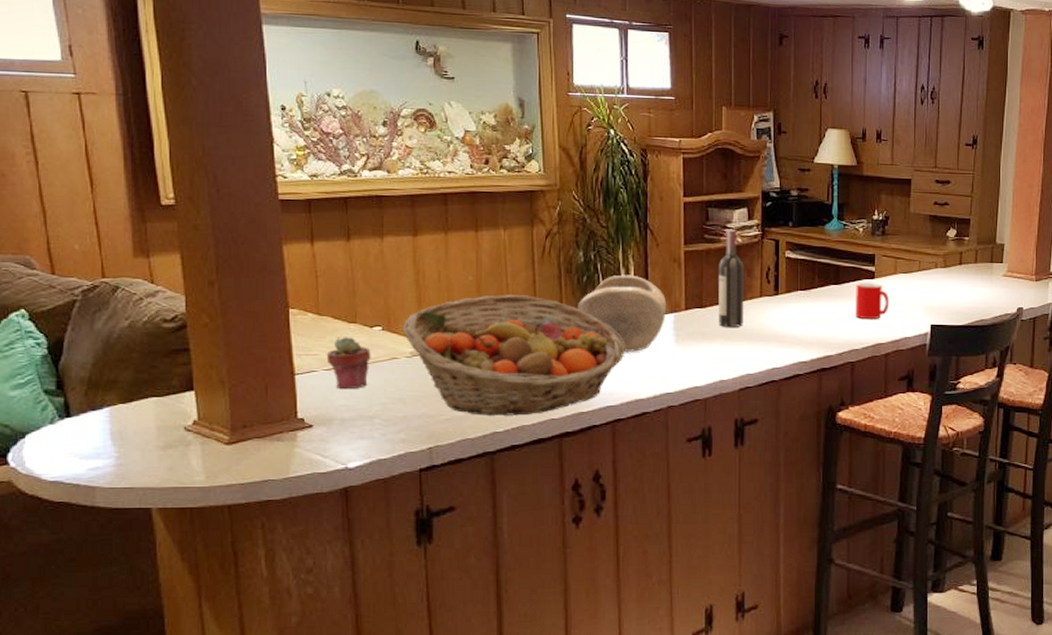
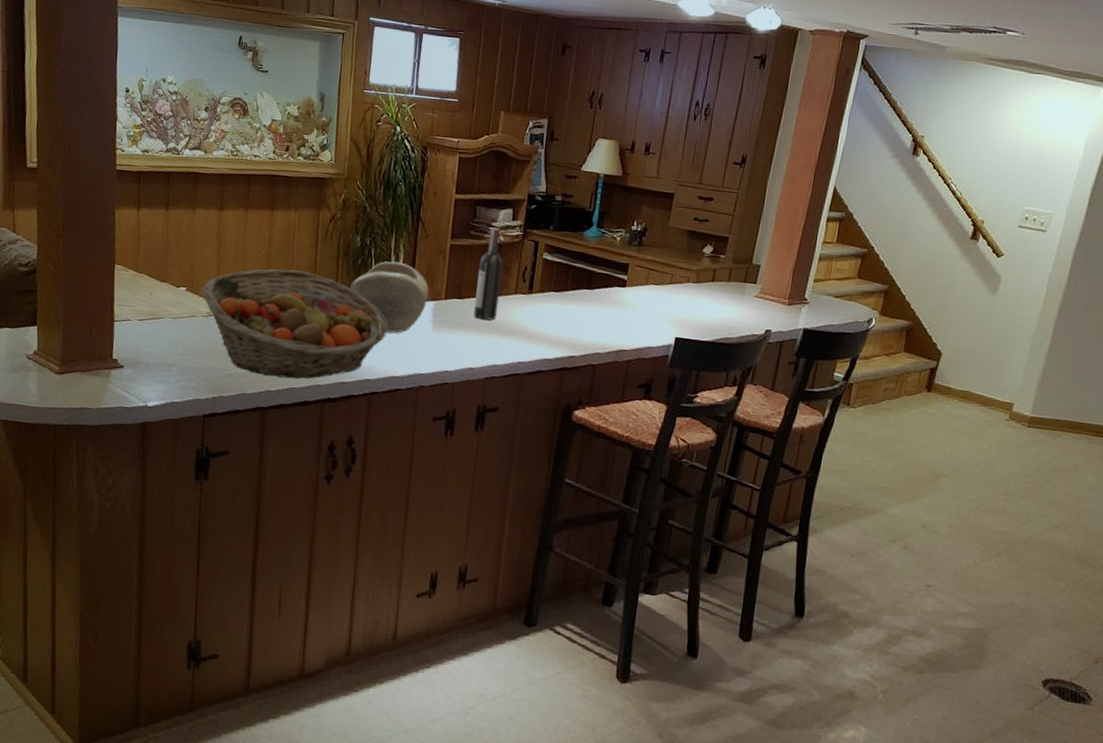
potted succulent: present [326,337,371,390] -> none [140,293,176,339]
cup: present [855,282,890,320] -> none [603,289,638,327]

